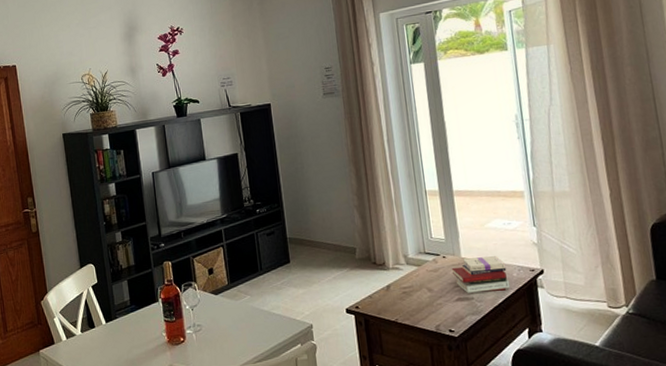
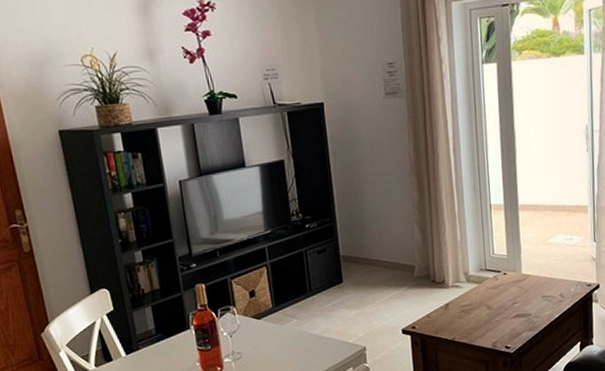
books: present [451,256,511,293] -> none [511,272,567,310]

